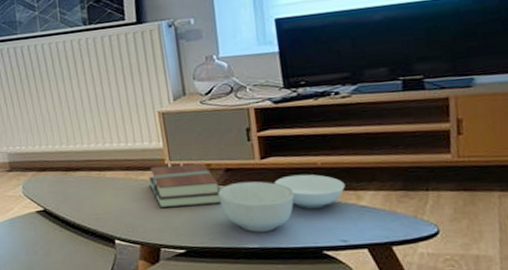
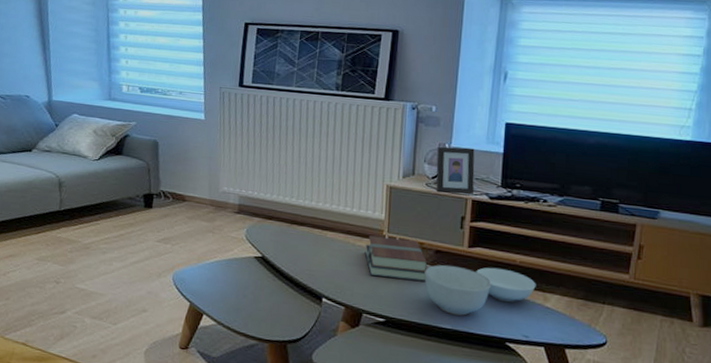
picture frame: none [205,53,254,109] -> present [436,146,475,195]

